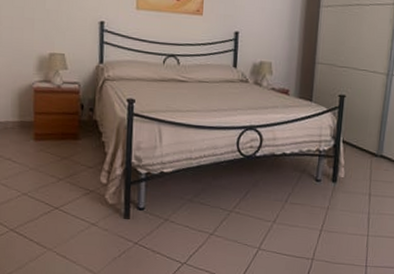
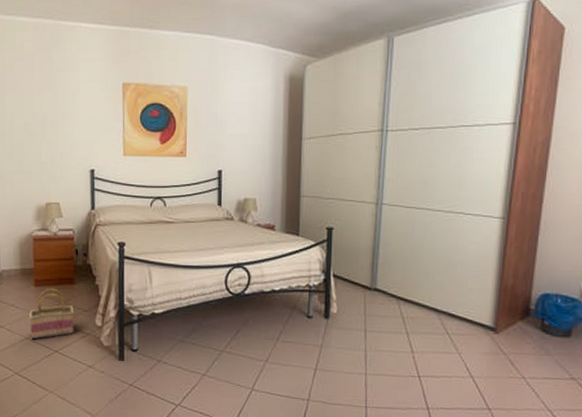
basket: none [28,143,77,196] -> present [29,289,74,340]

